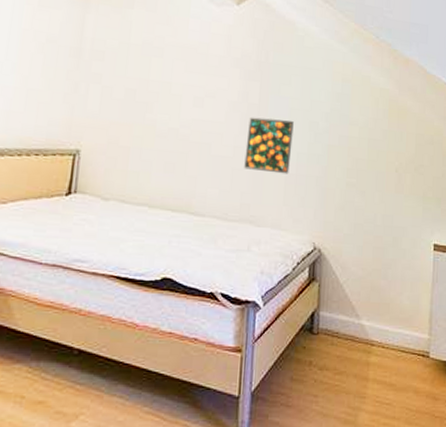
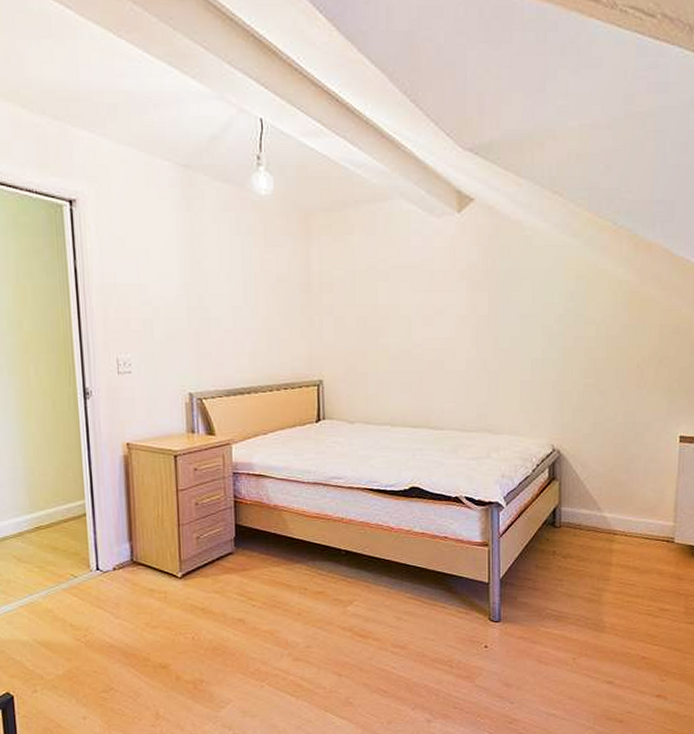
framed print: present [244,117,294,174] -> none [478,328,526,382]

